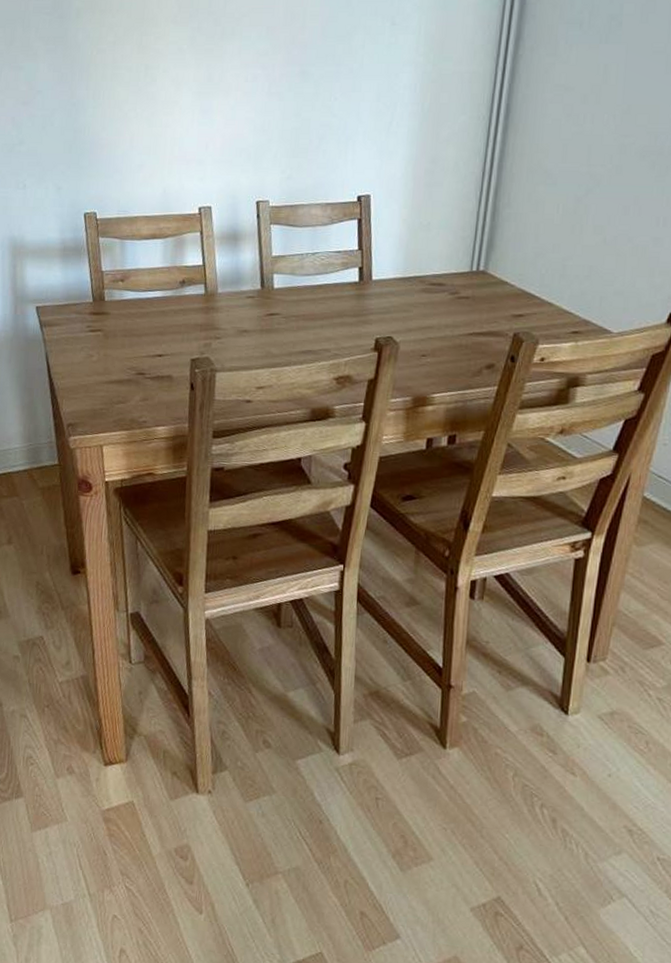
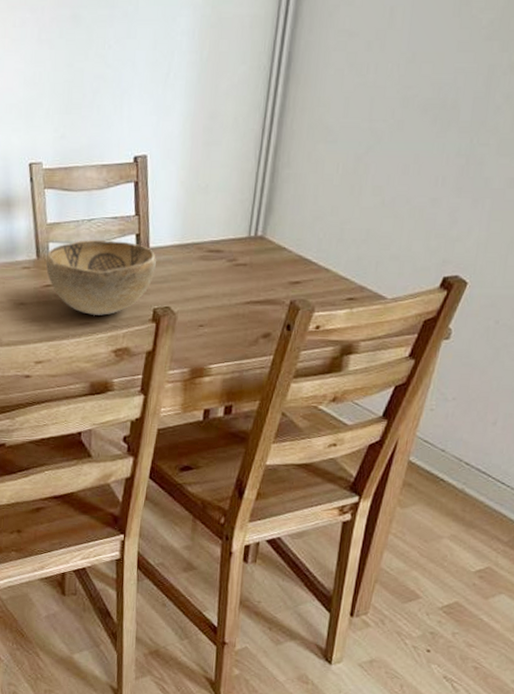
decorative bowl: none [269,272,379,344] -> present [45,240,156,315]

